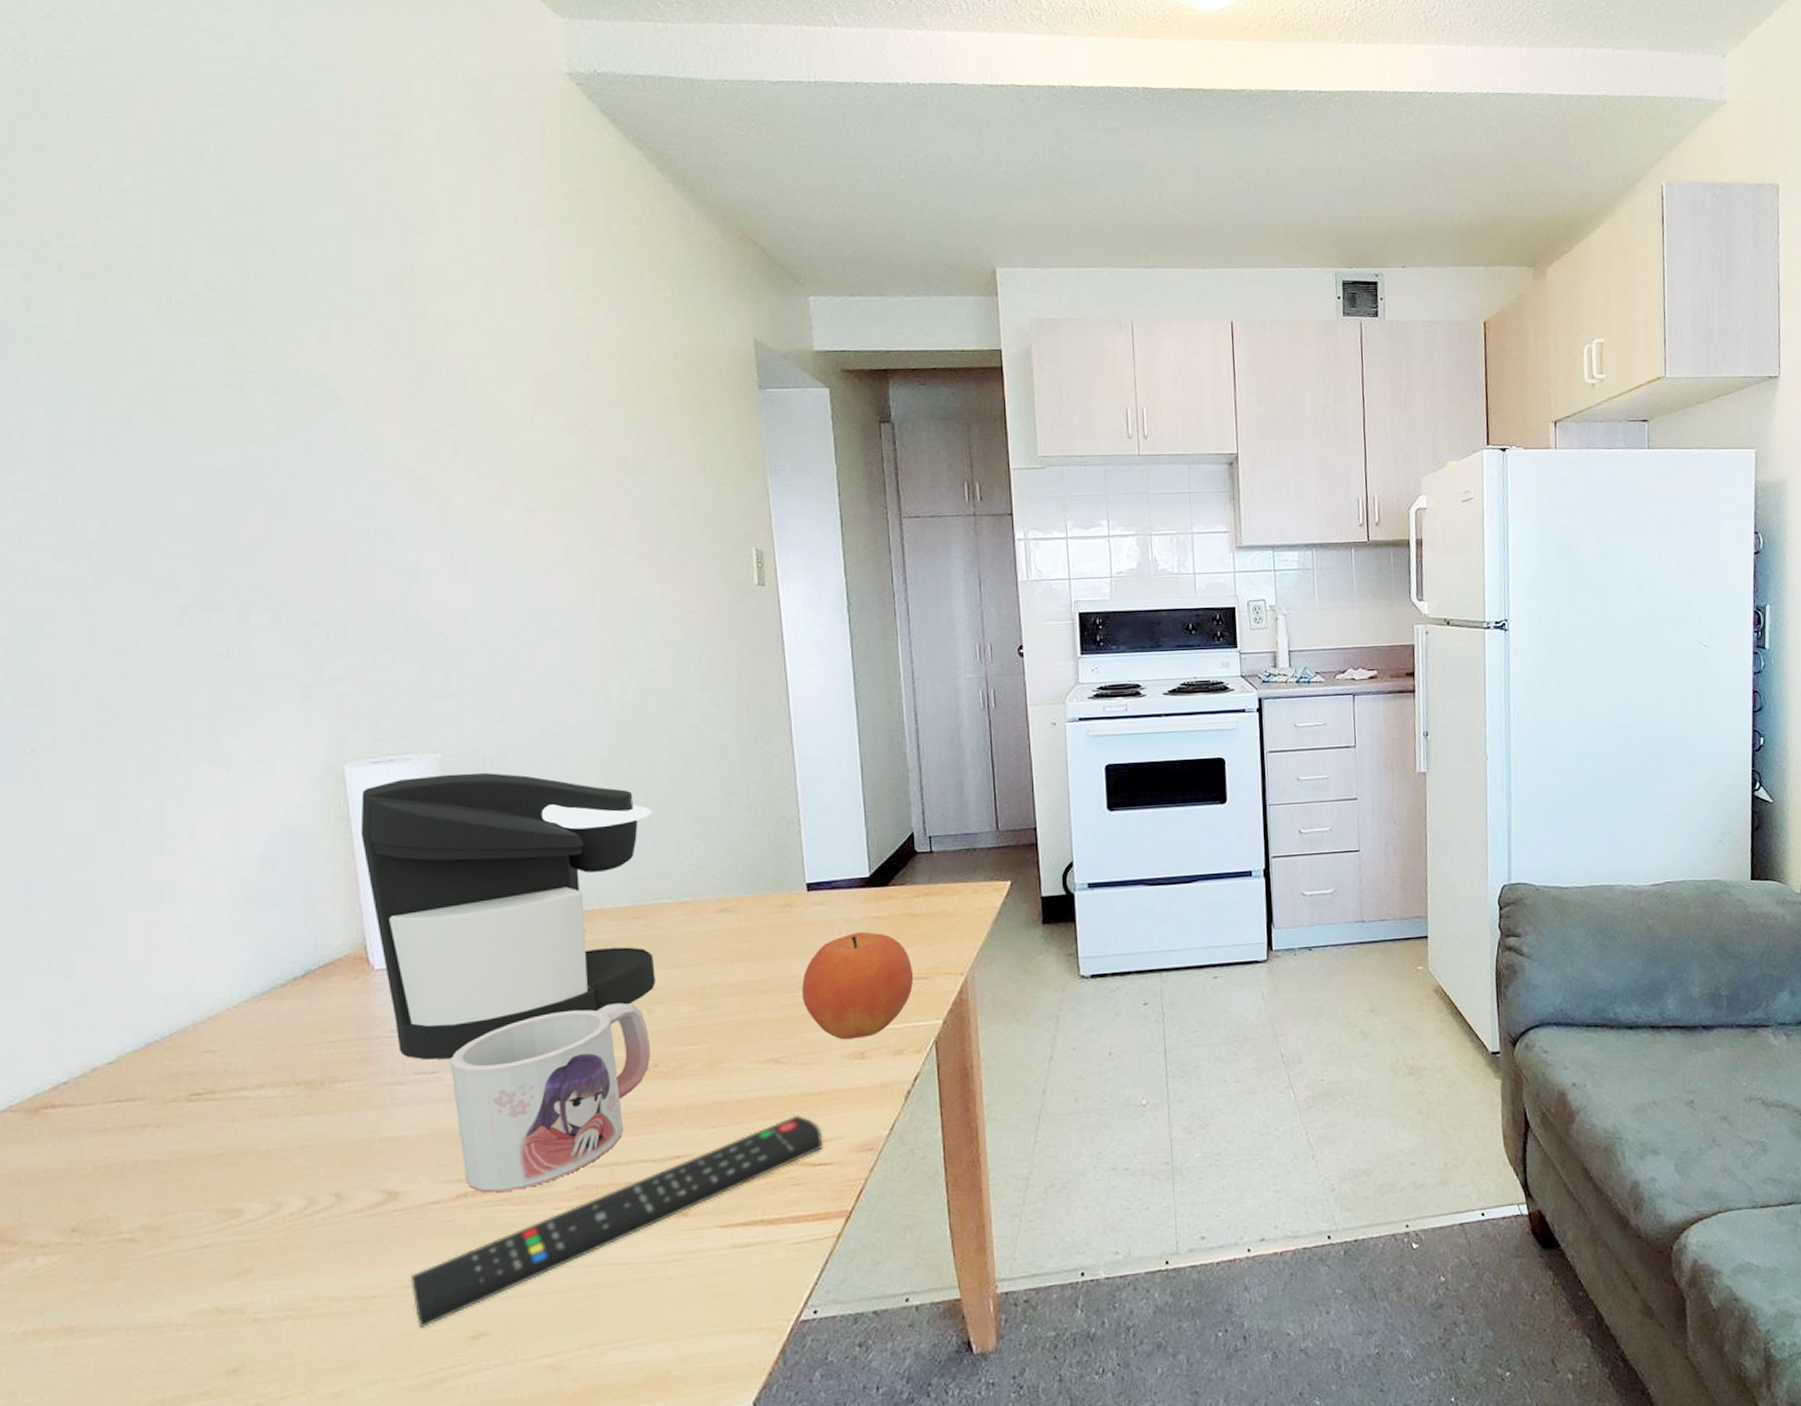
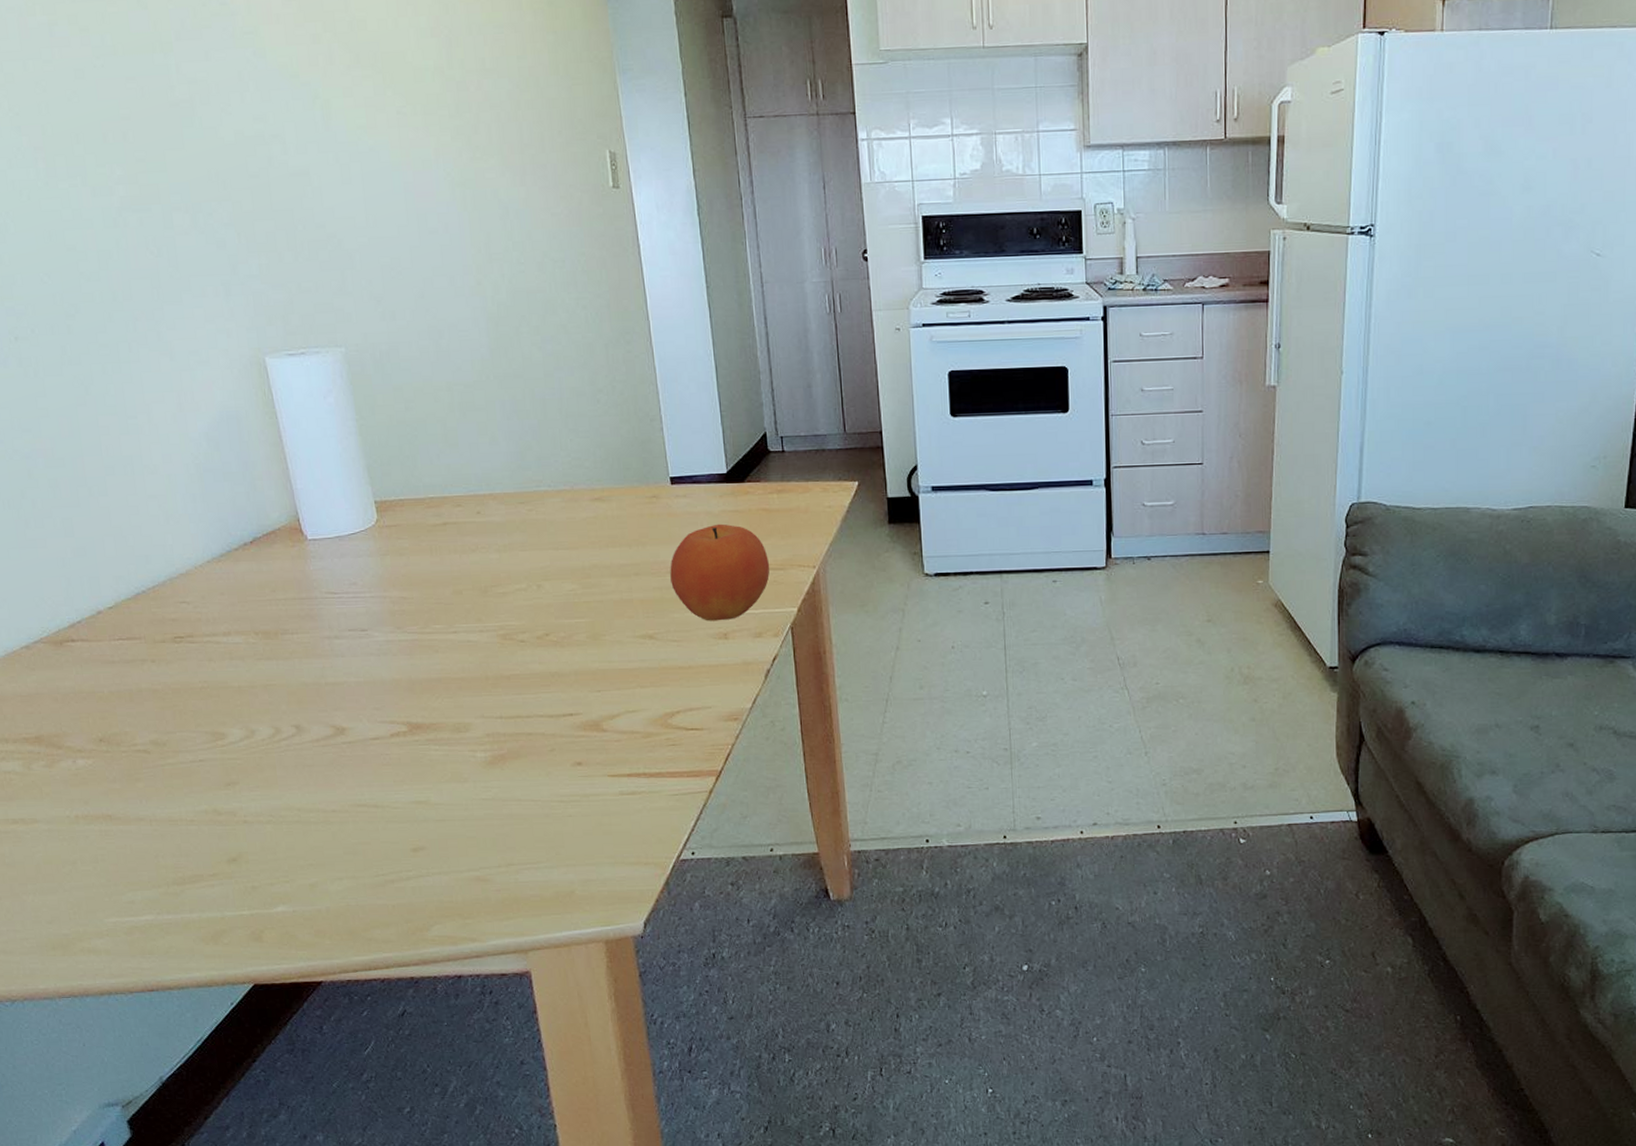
coffee maker: present [360,772,656,1060] -> none [282,366,542,620]
remote control: present [411,1116,823,1328] -> none [361,686,695,839]
mug: present [449,1003,650,1193] -> none [375,578,542,735]

